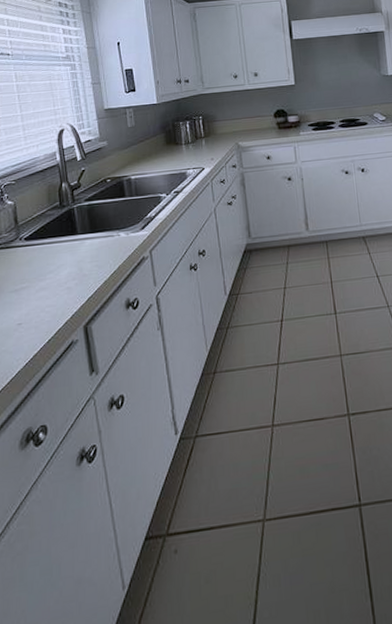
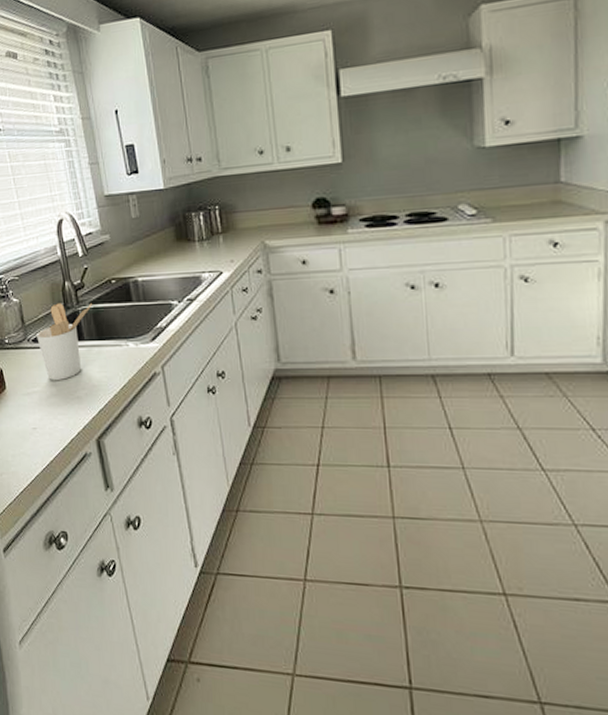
utensil holder: none [29,201,87,274] -> present [37,303,92,380]

